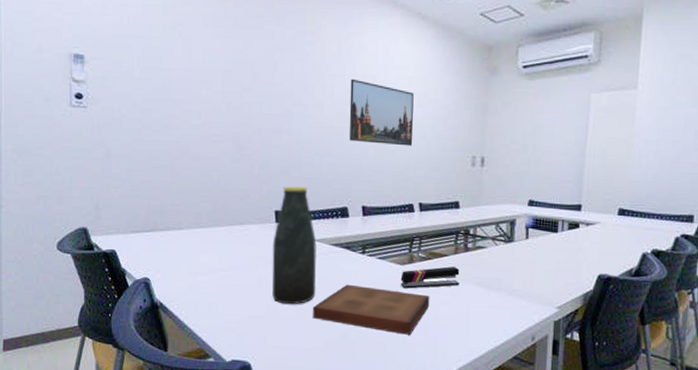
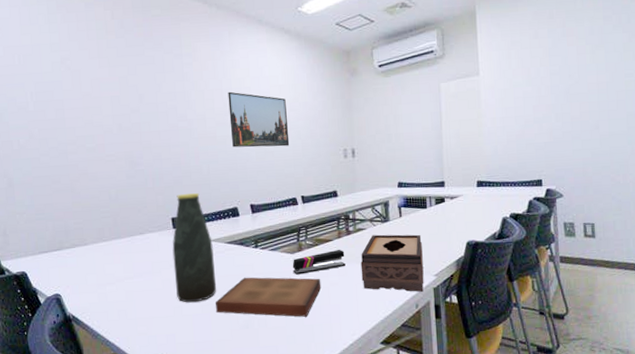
tissue box: none [475,255,548,324] -> present [360,234,424,292]

